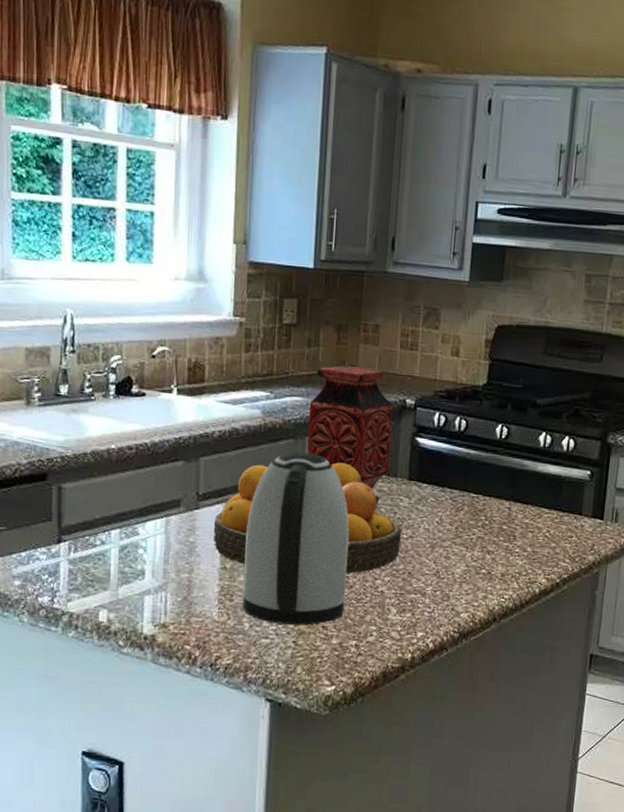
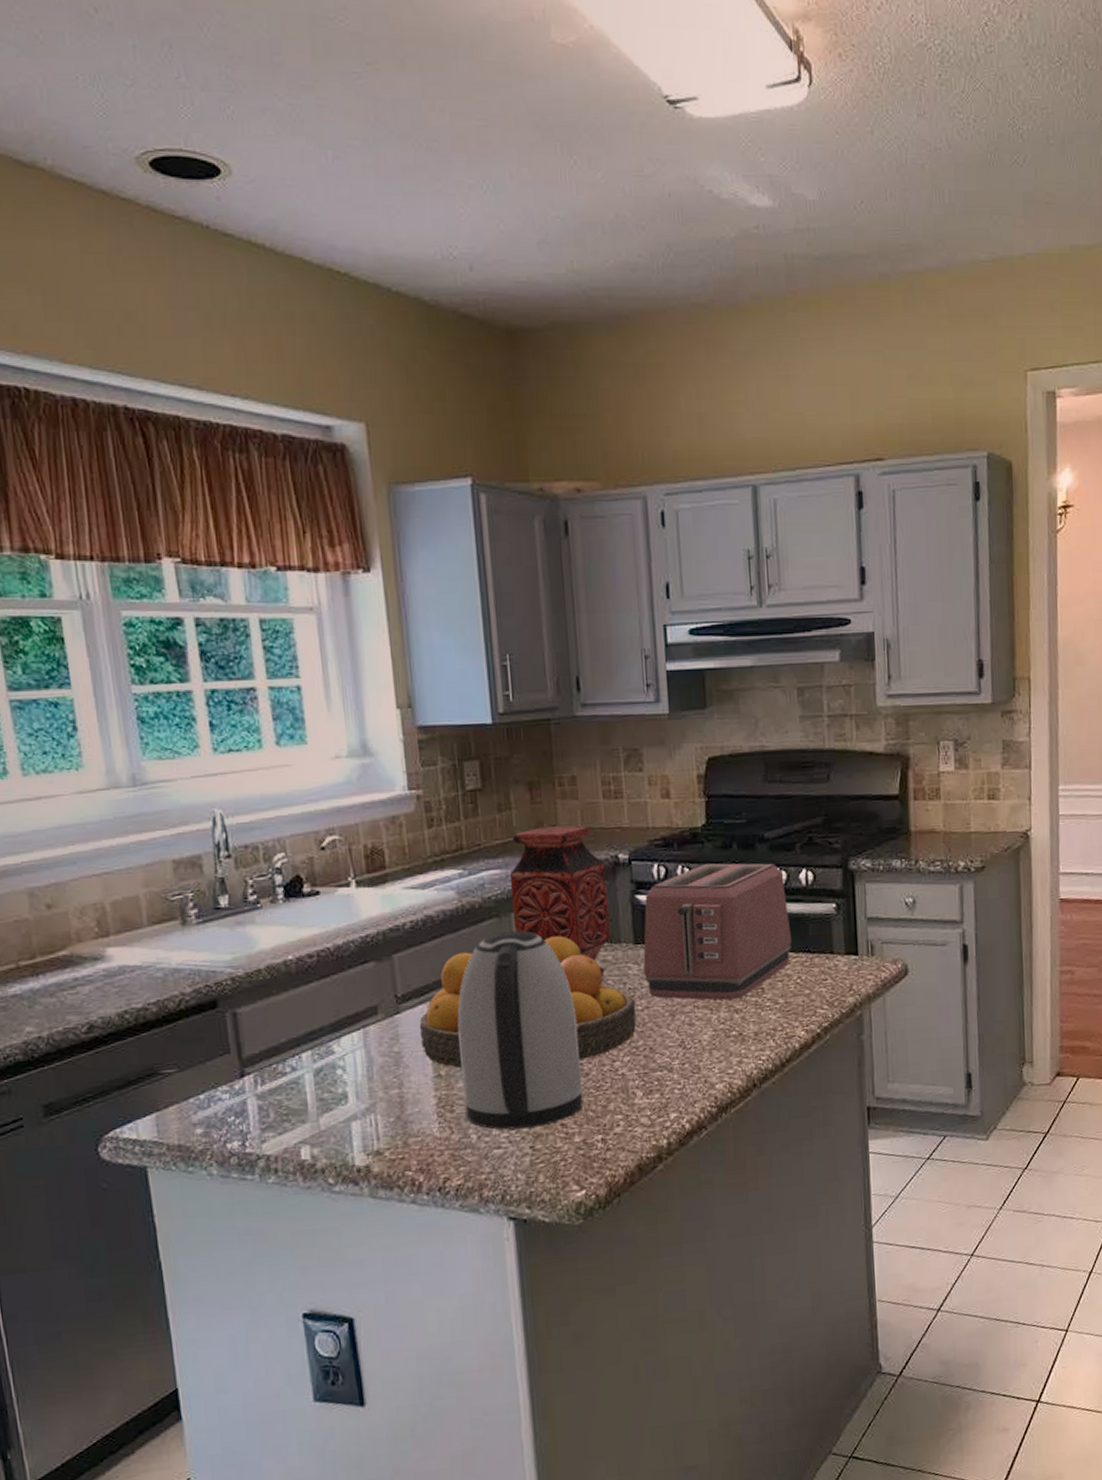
toaster: none [412,419,548,542] -> present [642,863,792,1001]

